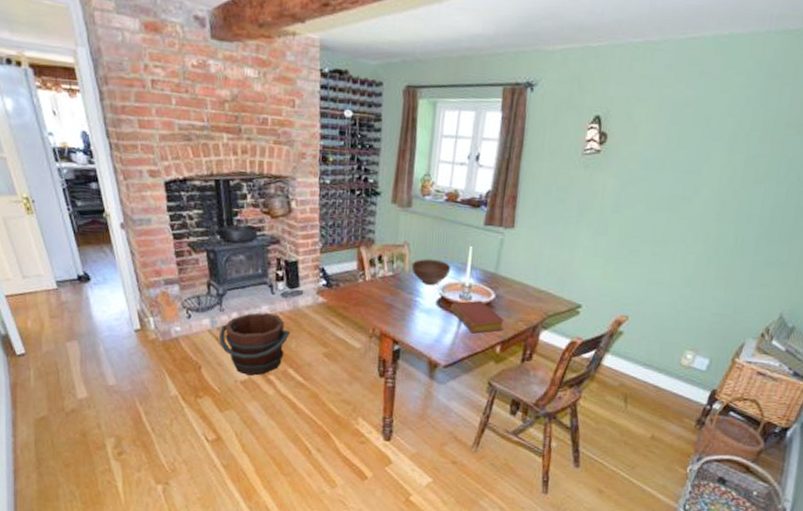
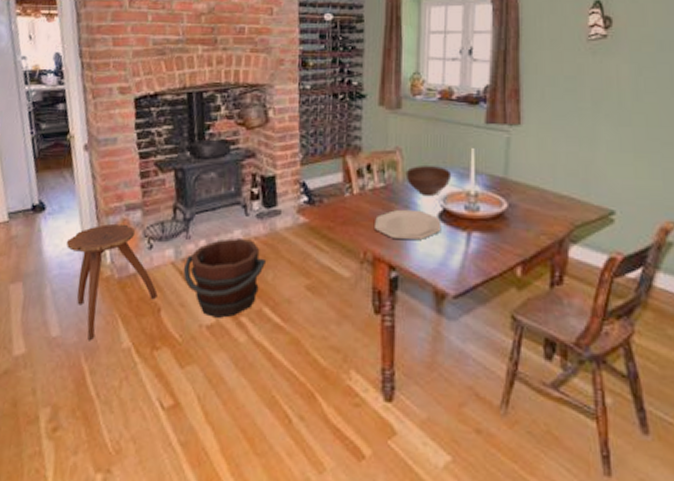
stool: none [113,295,198,390] -> present [66,223,158,341]
plate: none [383,295,439,321] -> present [375,209,442,240]
book: present [450,300,505,334] -> none [455,211,523,253]

